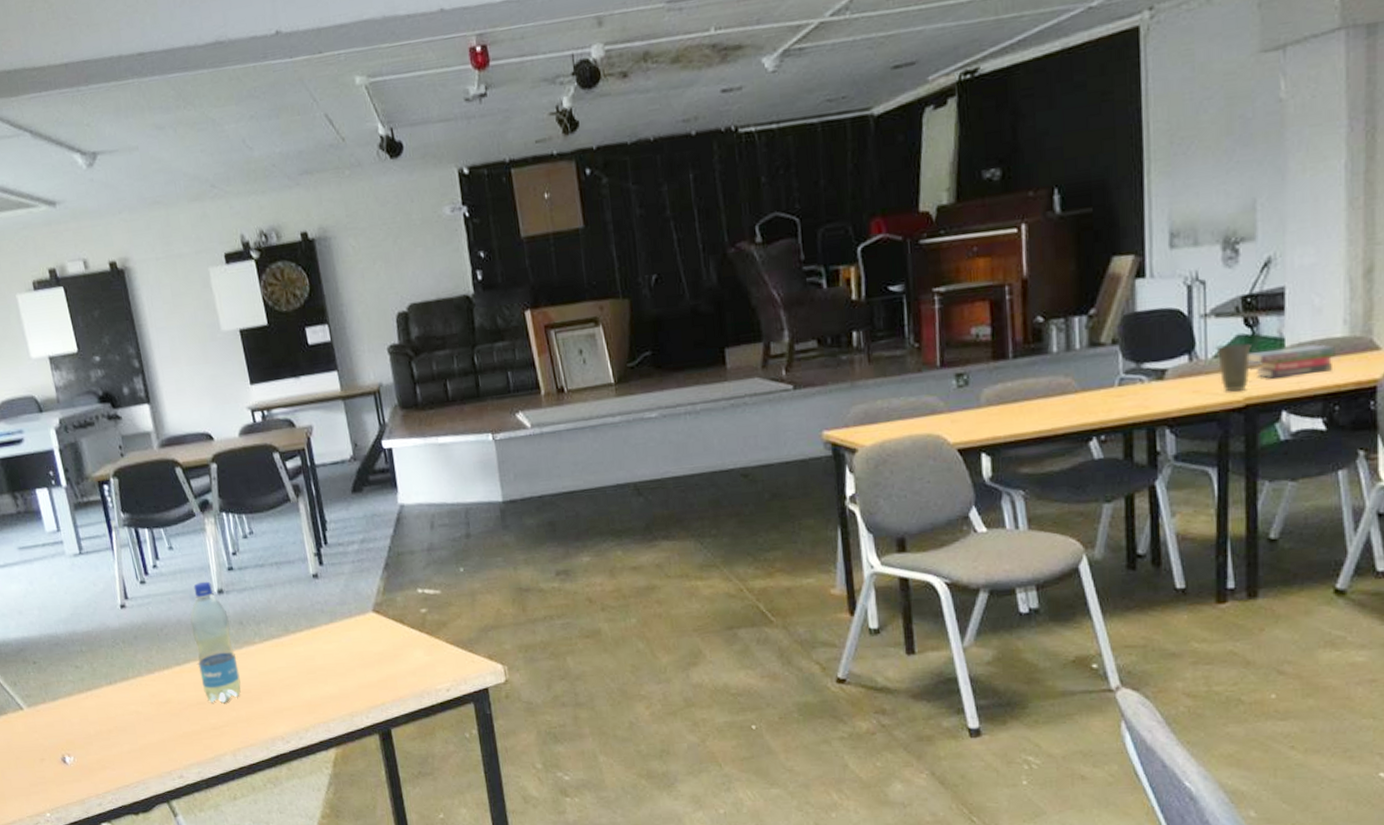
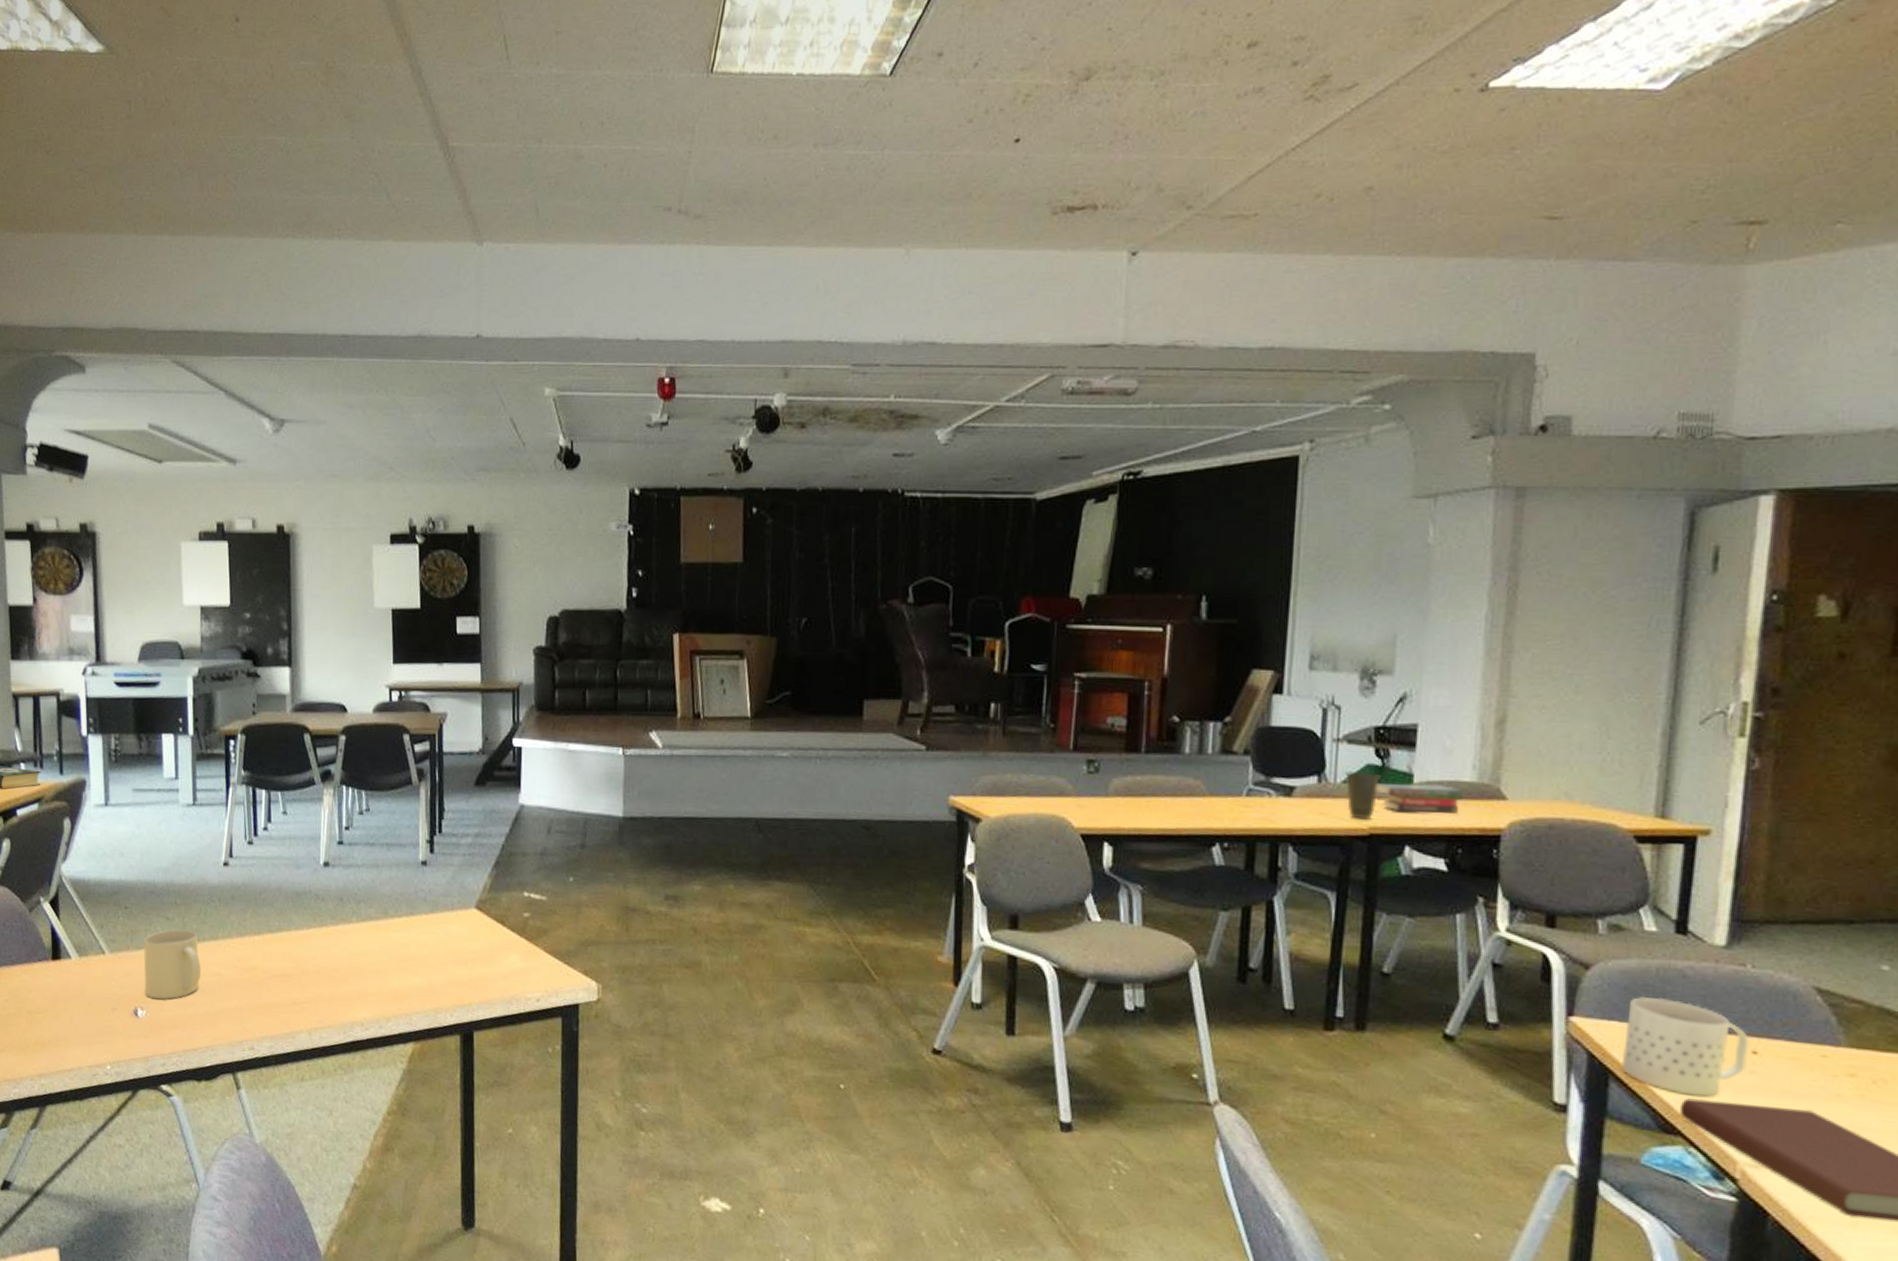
mug: none [58,674,120,745] -> present [143,929,202,999]
bottle: present [190,581,241,703] -> none [289,851,330,978]

